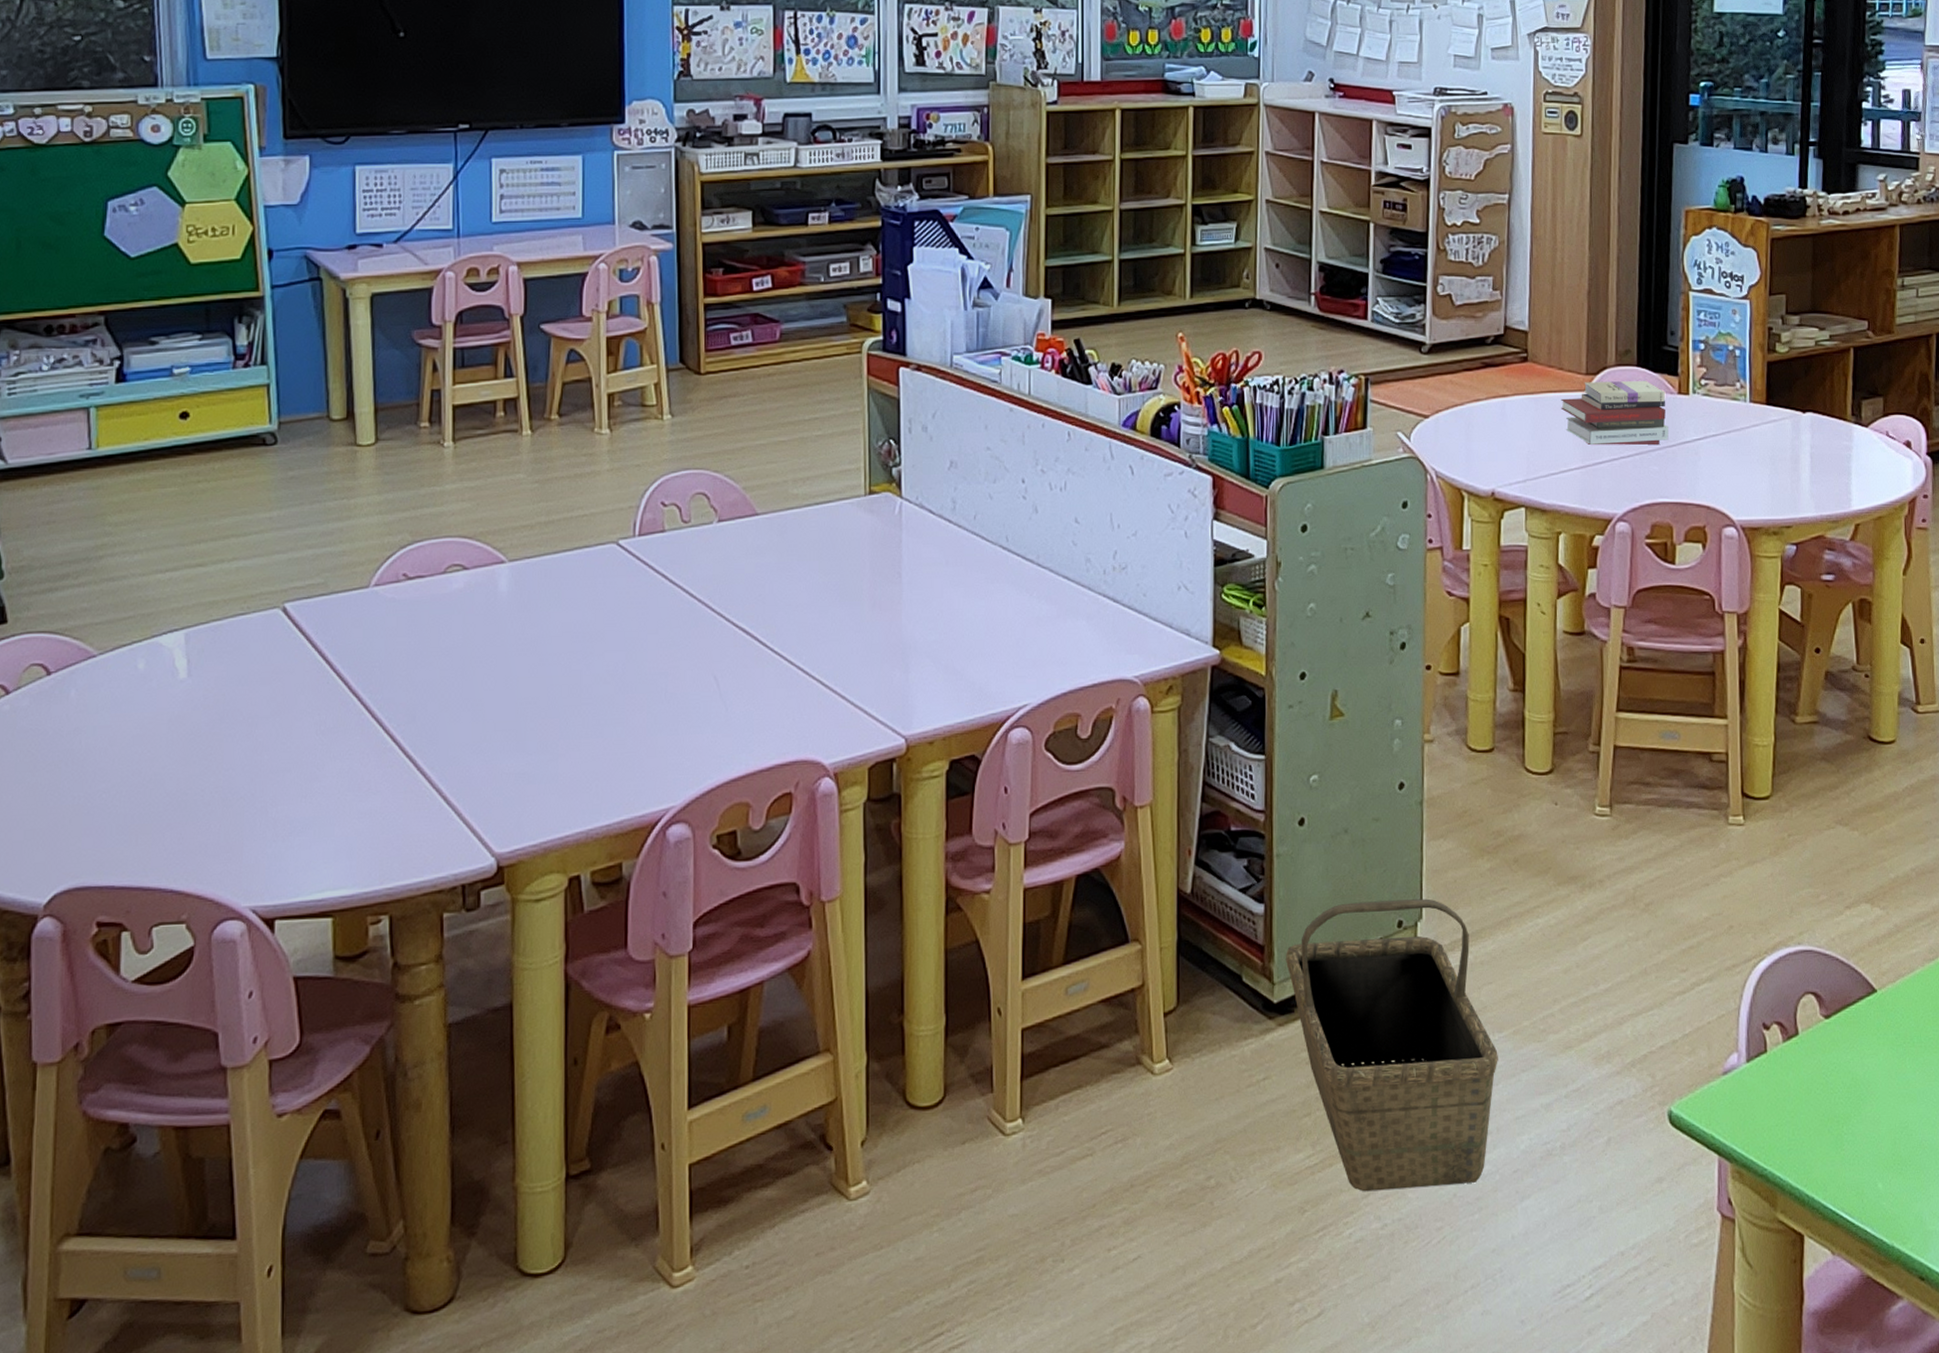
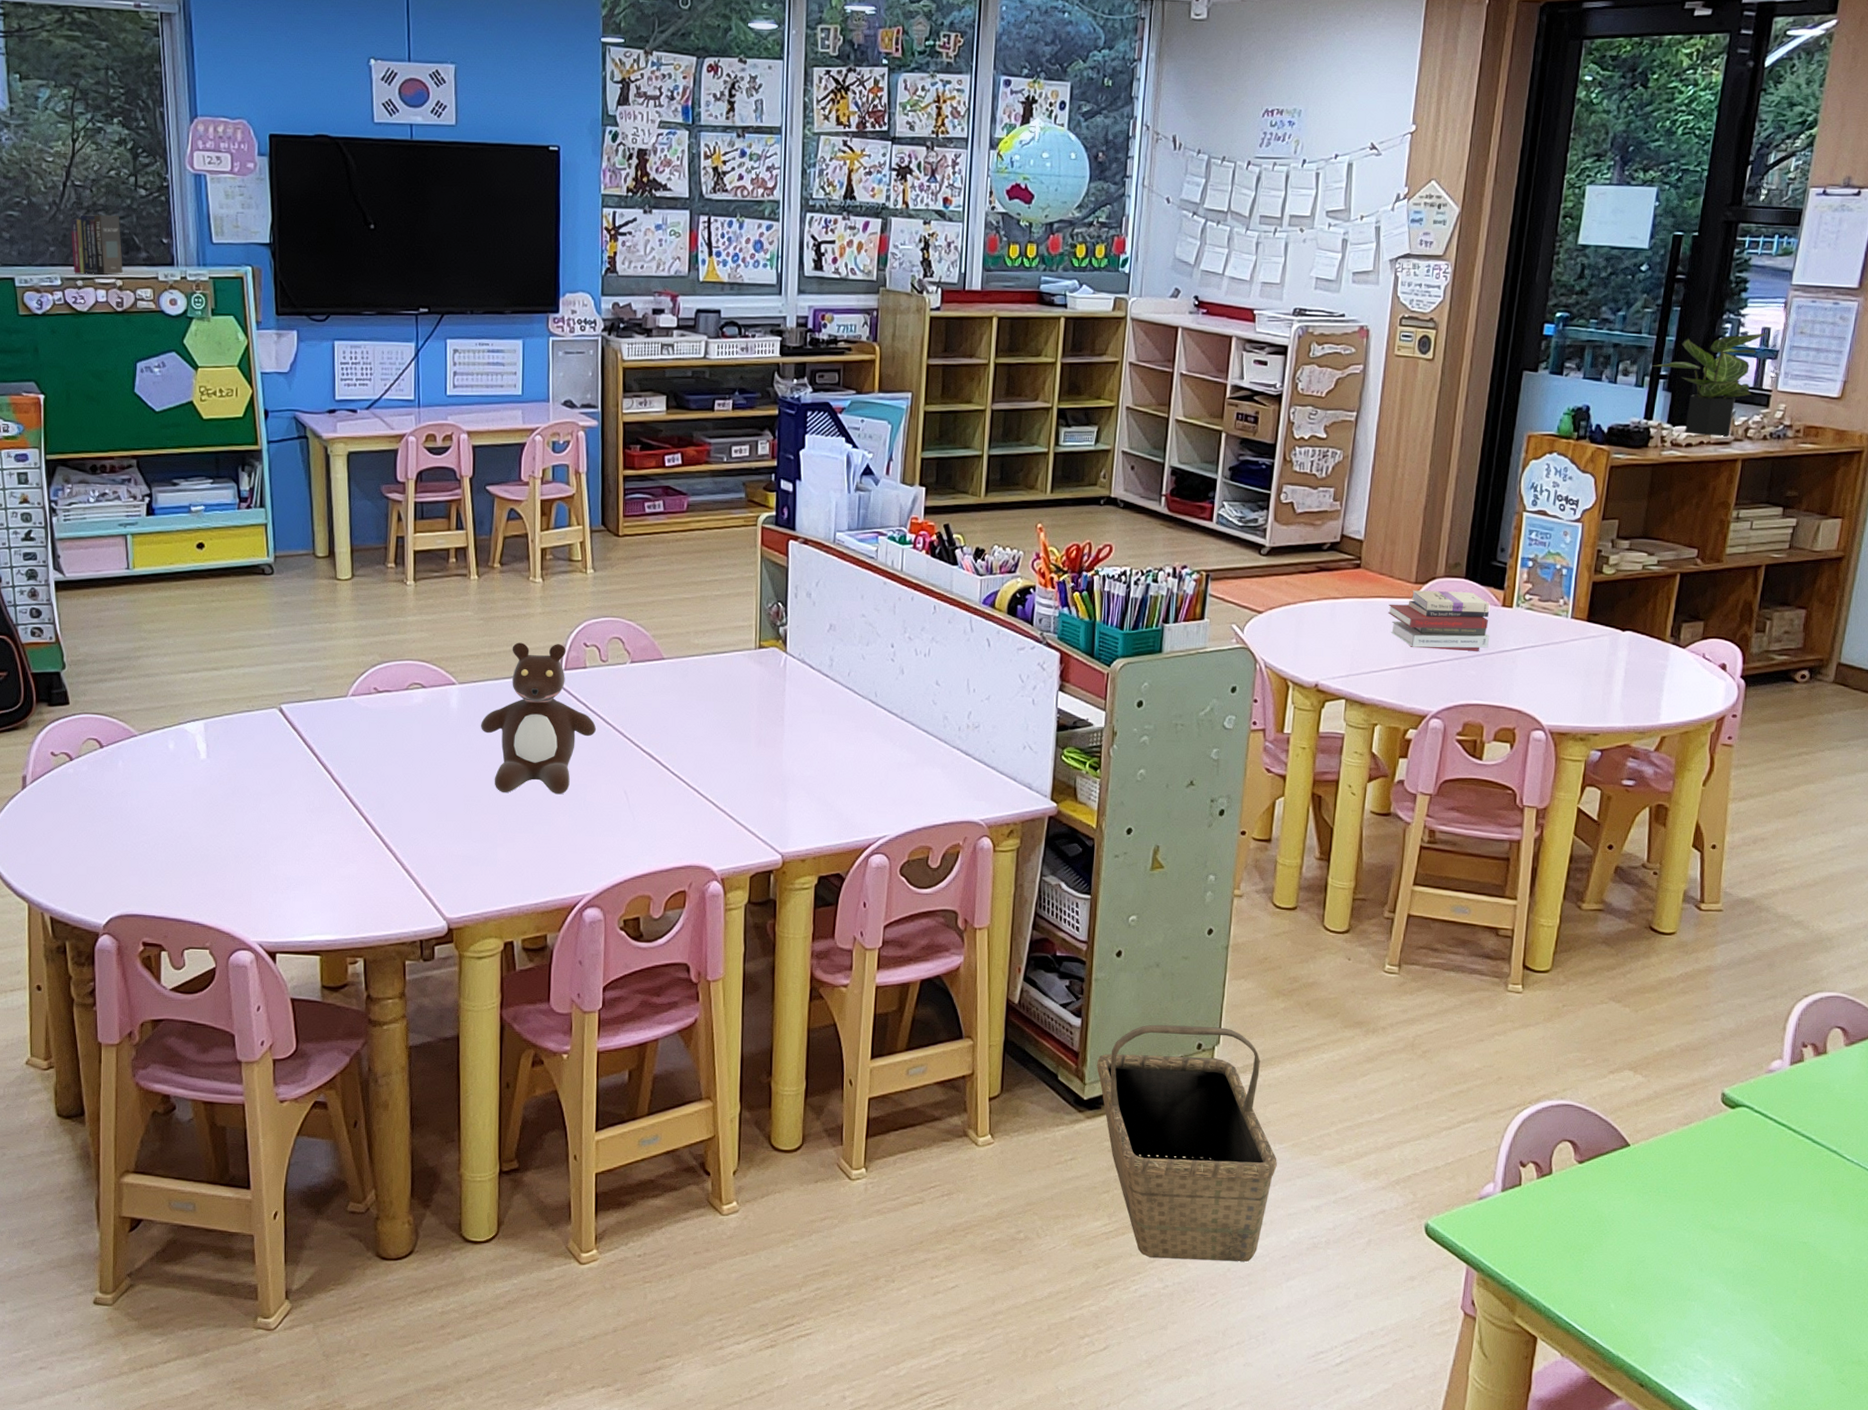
books: none [27,31,94,100] -> present [70,214,123,275]
stuffed animal: none [537,505,679,691] -> present [481,642,597,795]
potted plant: none [1800,94,1909,202] -> present [1652,332,1768,437]

